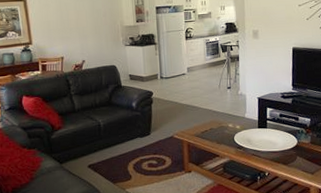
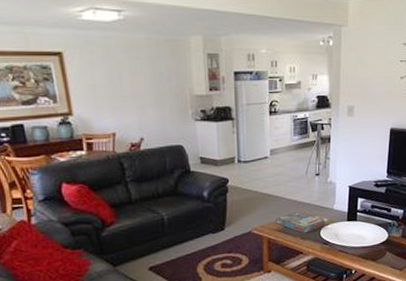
board game: none [194,119,238,139] -> present [275,211,325,233]

